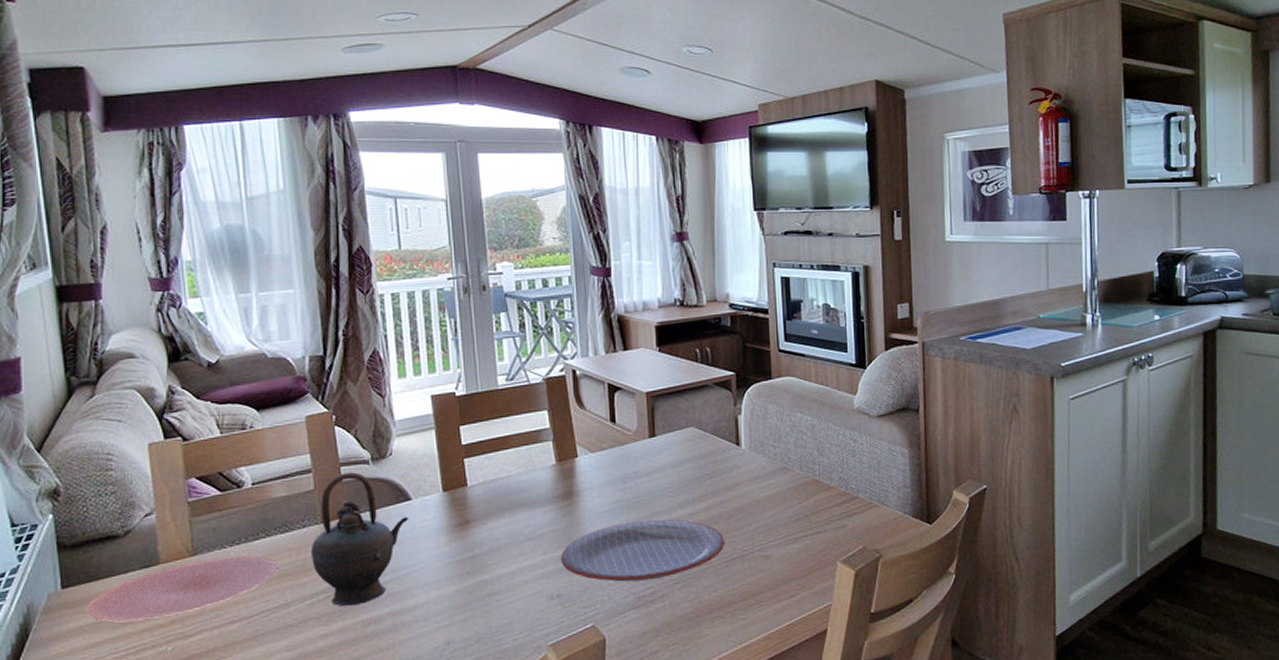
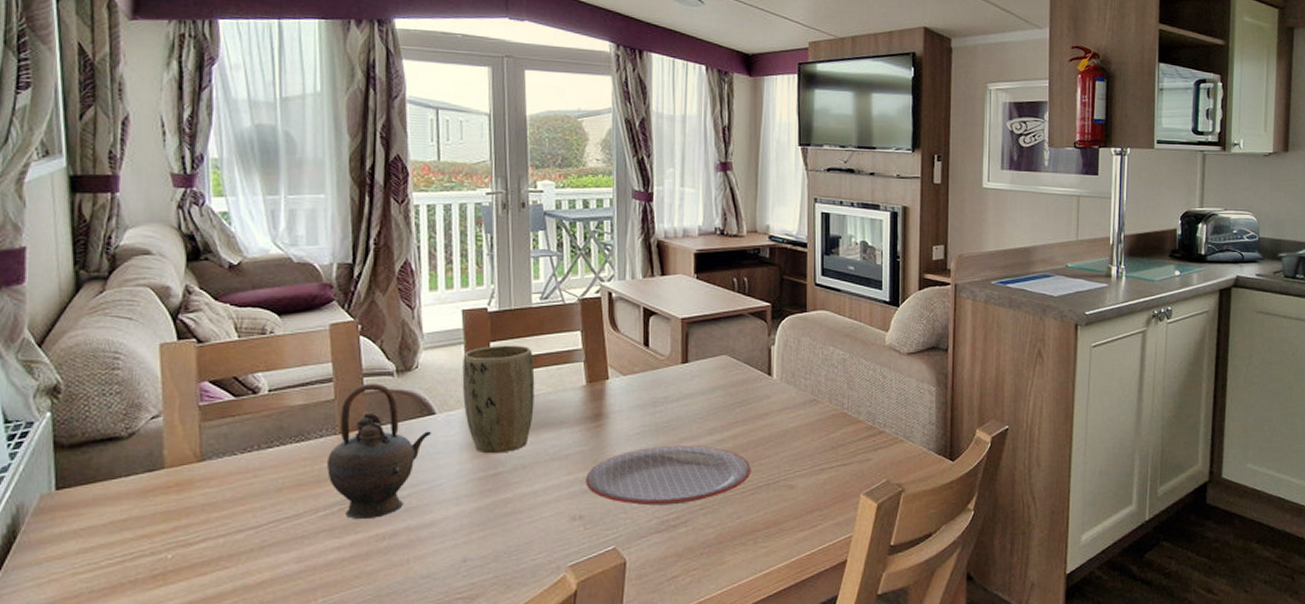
plate: present [84,556,279,622] -> none [79,464,292,527]
plant pot: none [434,427,507,537] -> present [462,345,535,454]

